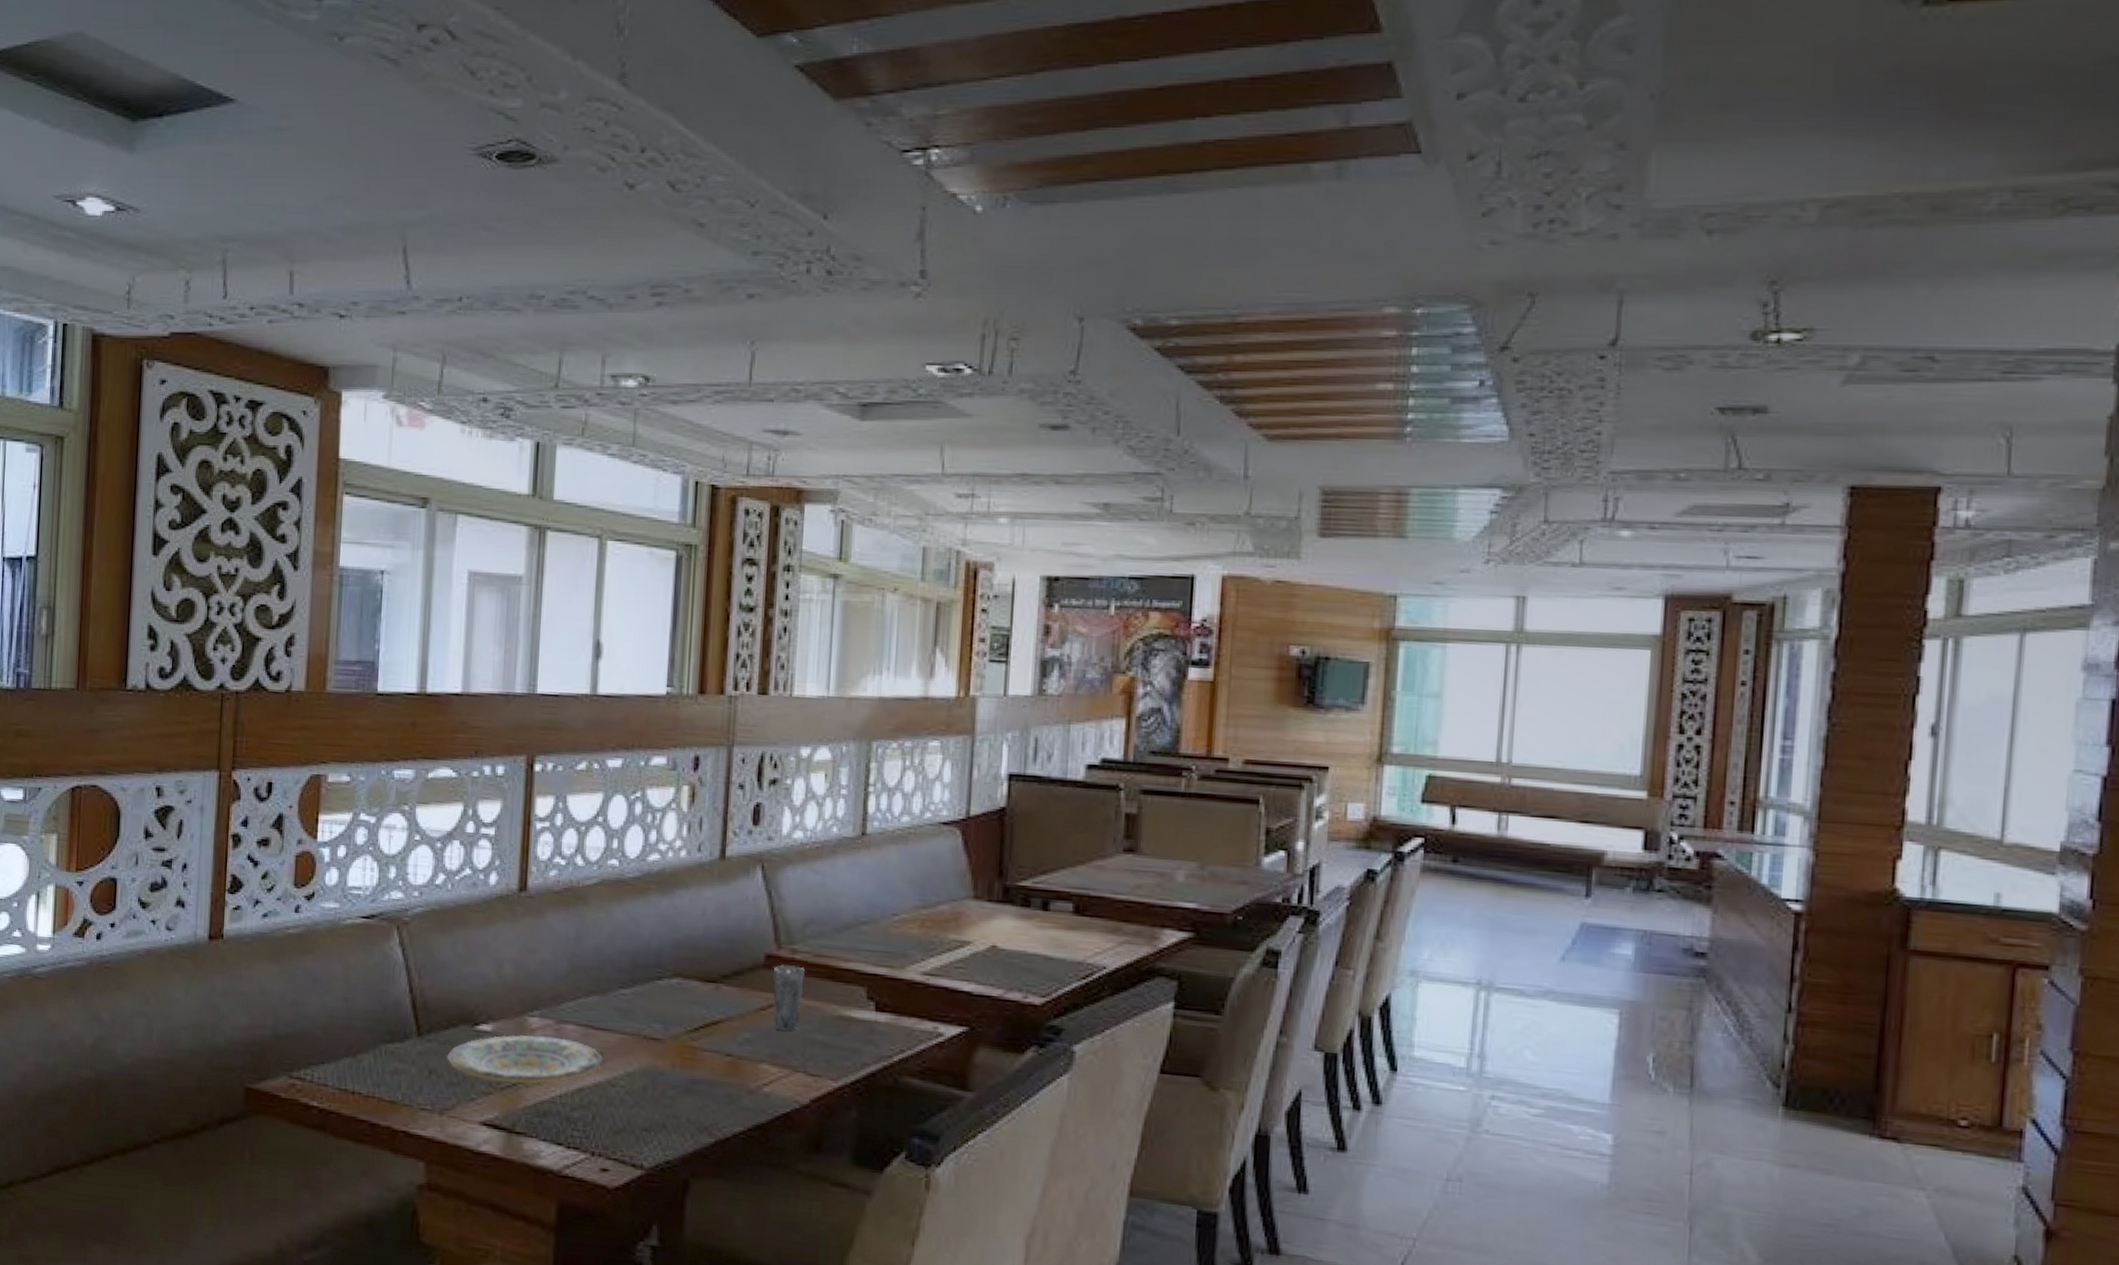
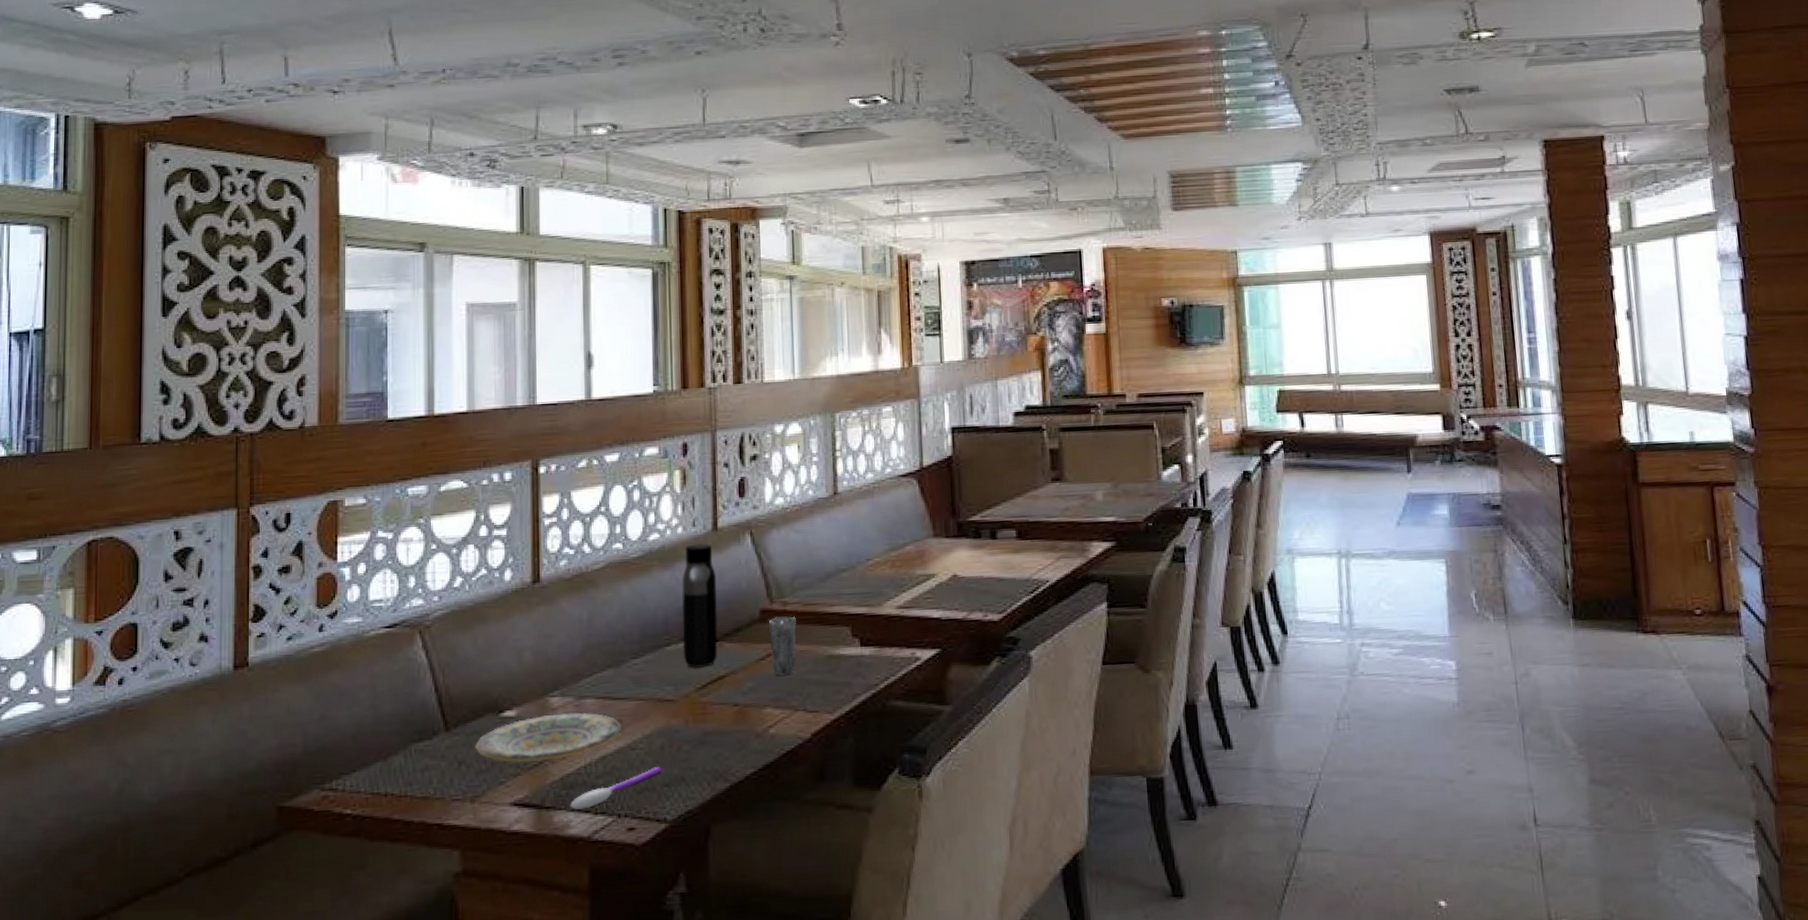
spoon: none [542,1108,643,1141] -> present [570,767,662,810]
water bottle: none [675,871,720,1009] -> present [681,543,718,668]

